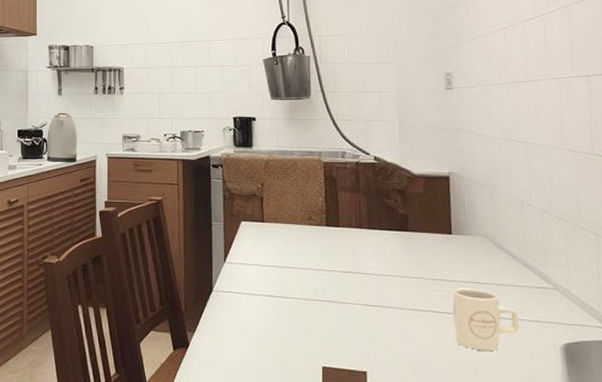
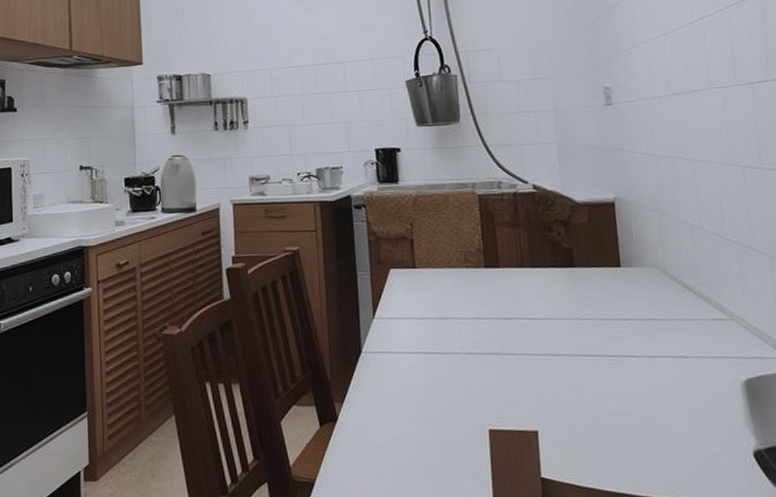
mug: present [452,288,519,351] -> none [625,326,697,396]

